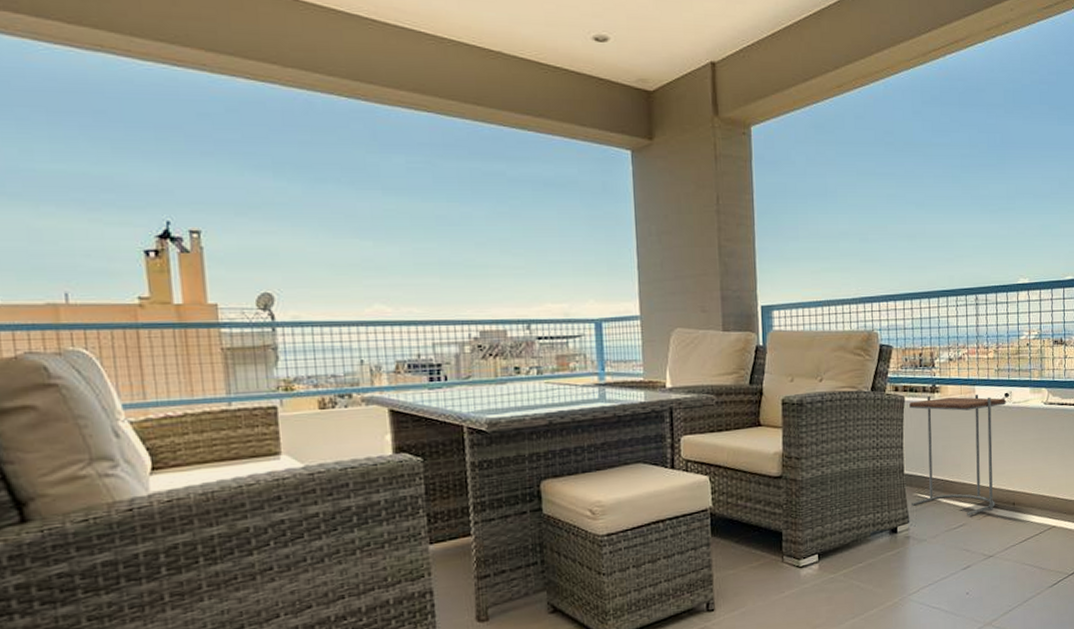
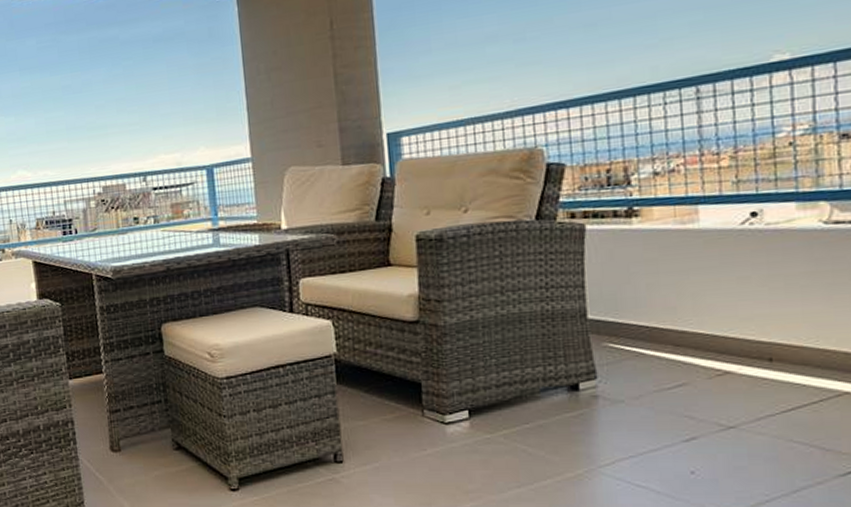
side table: present [909,394,1006,517] -> none [593,215,752,374]

